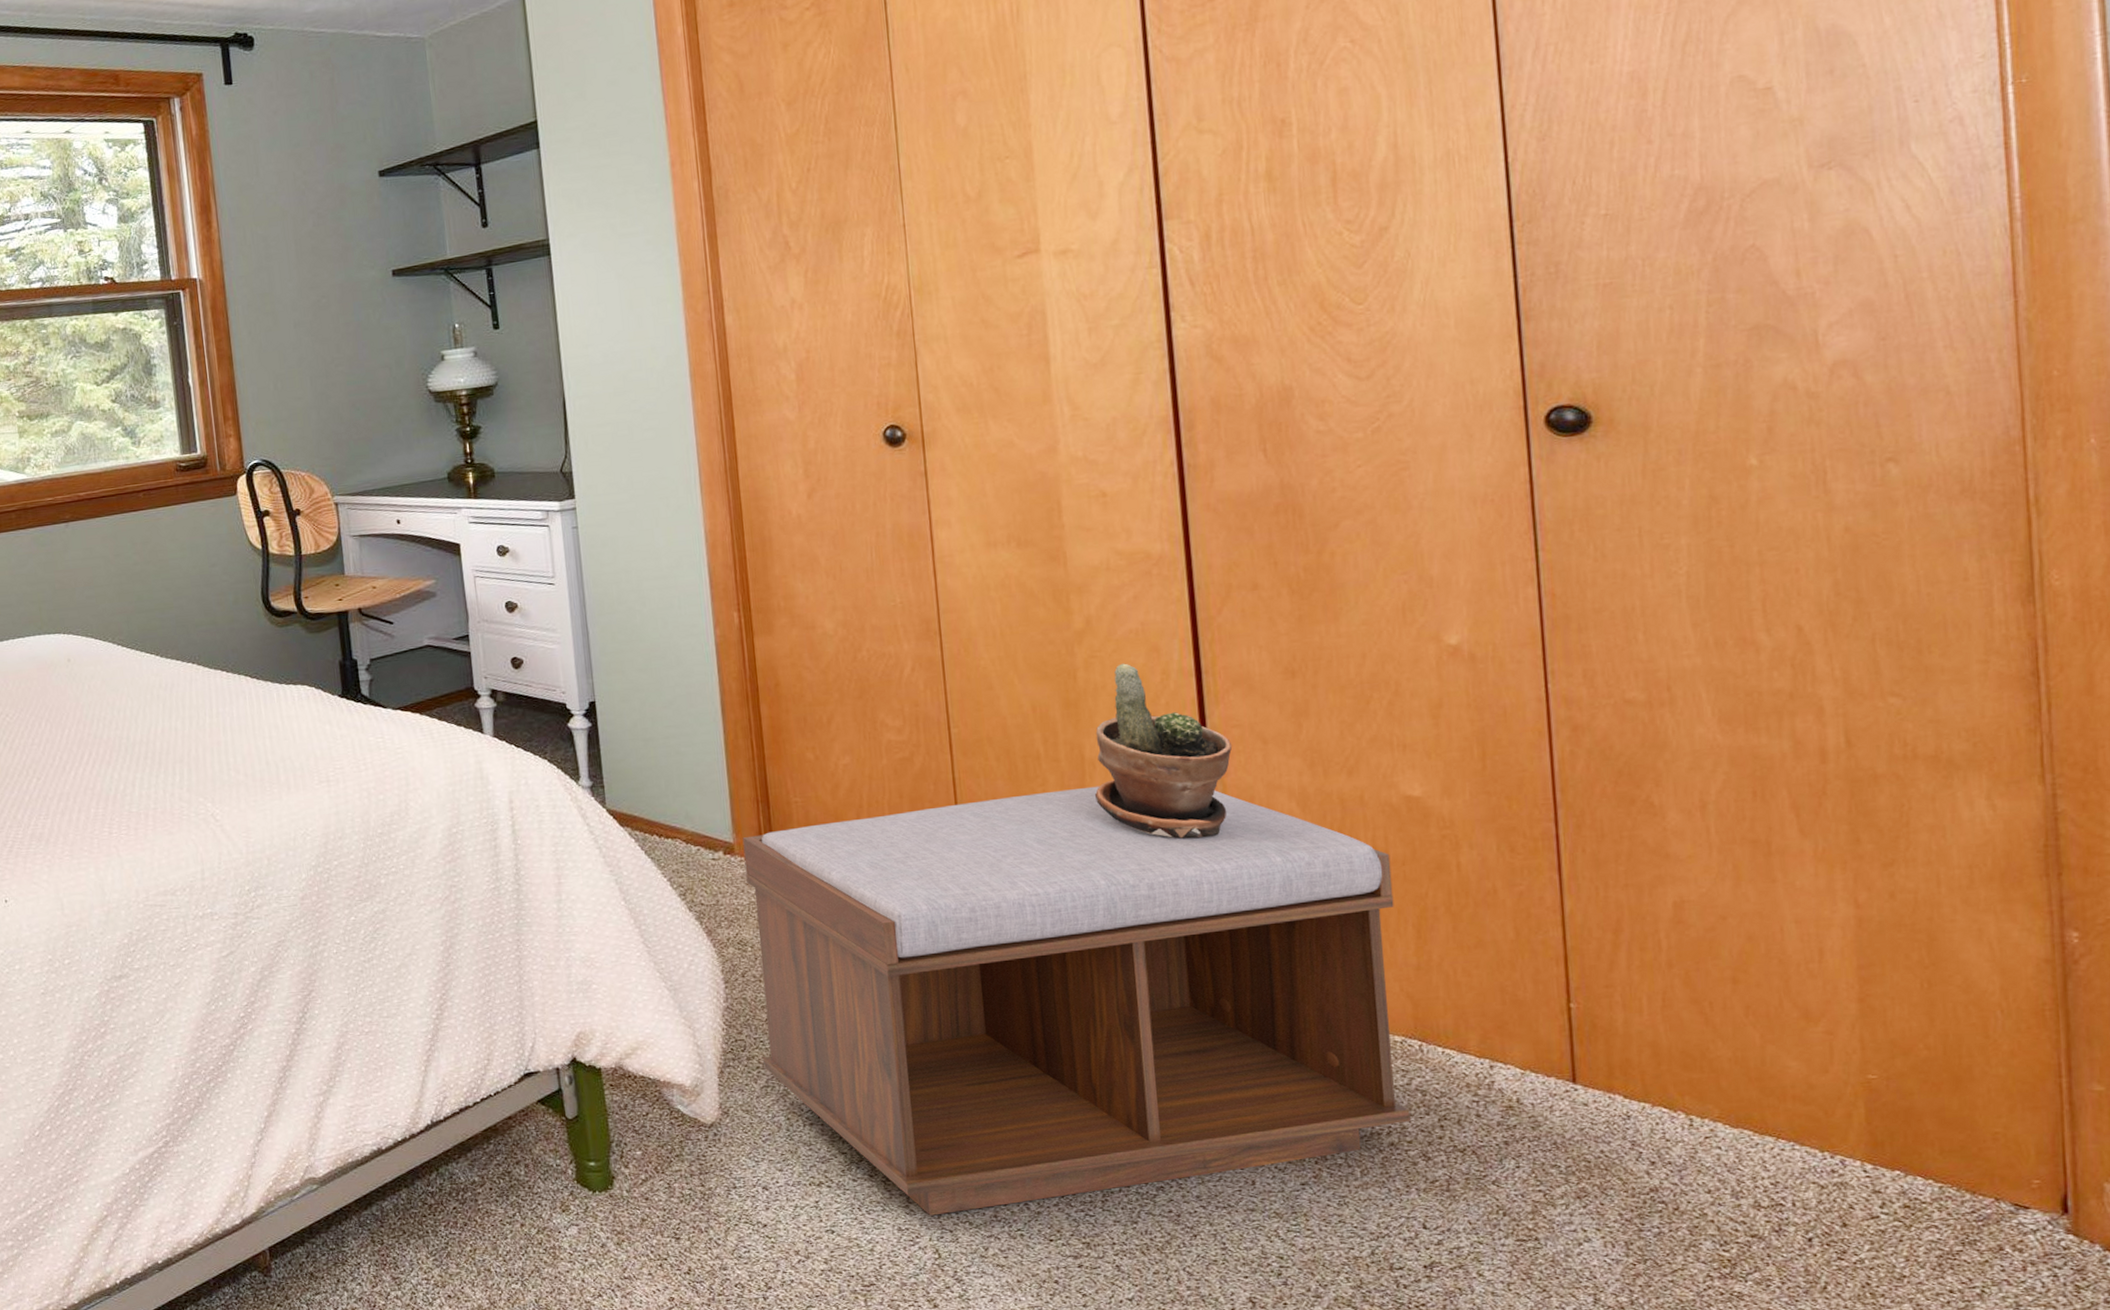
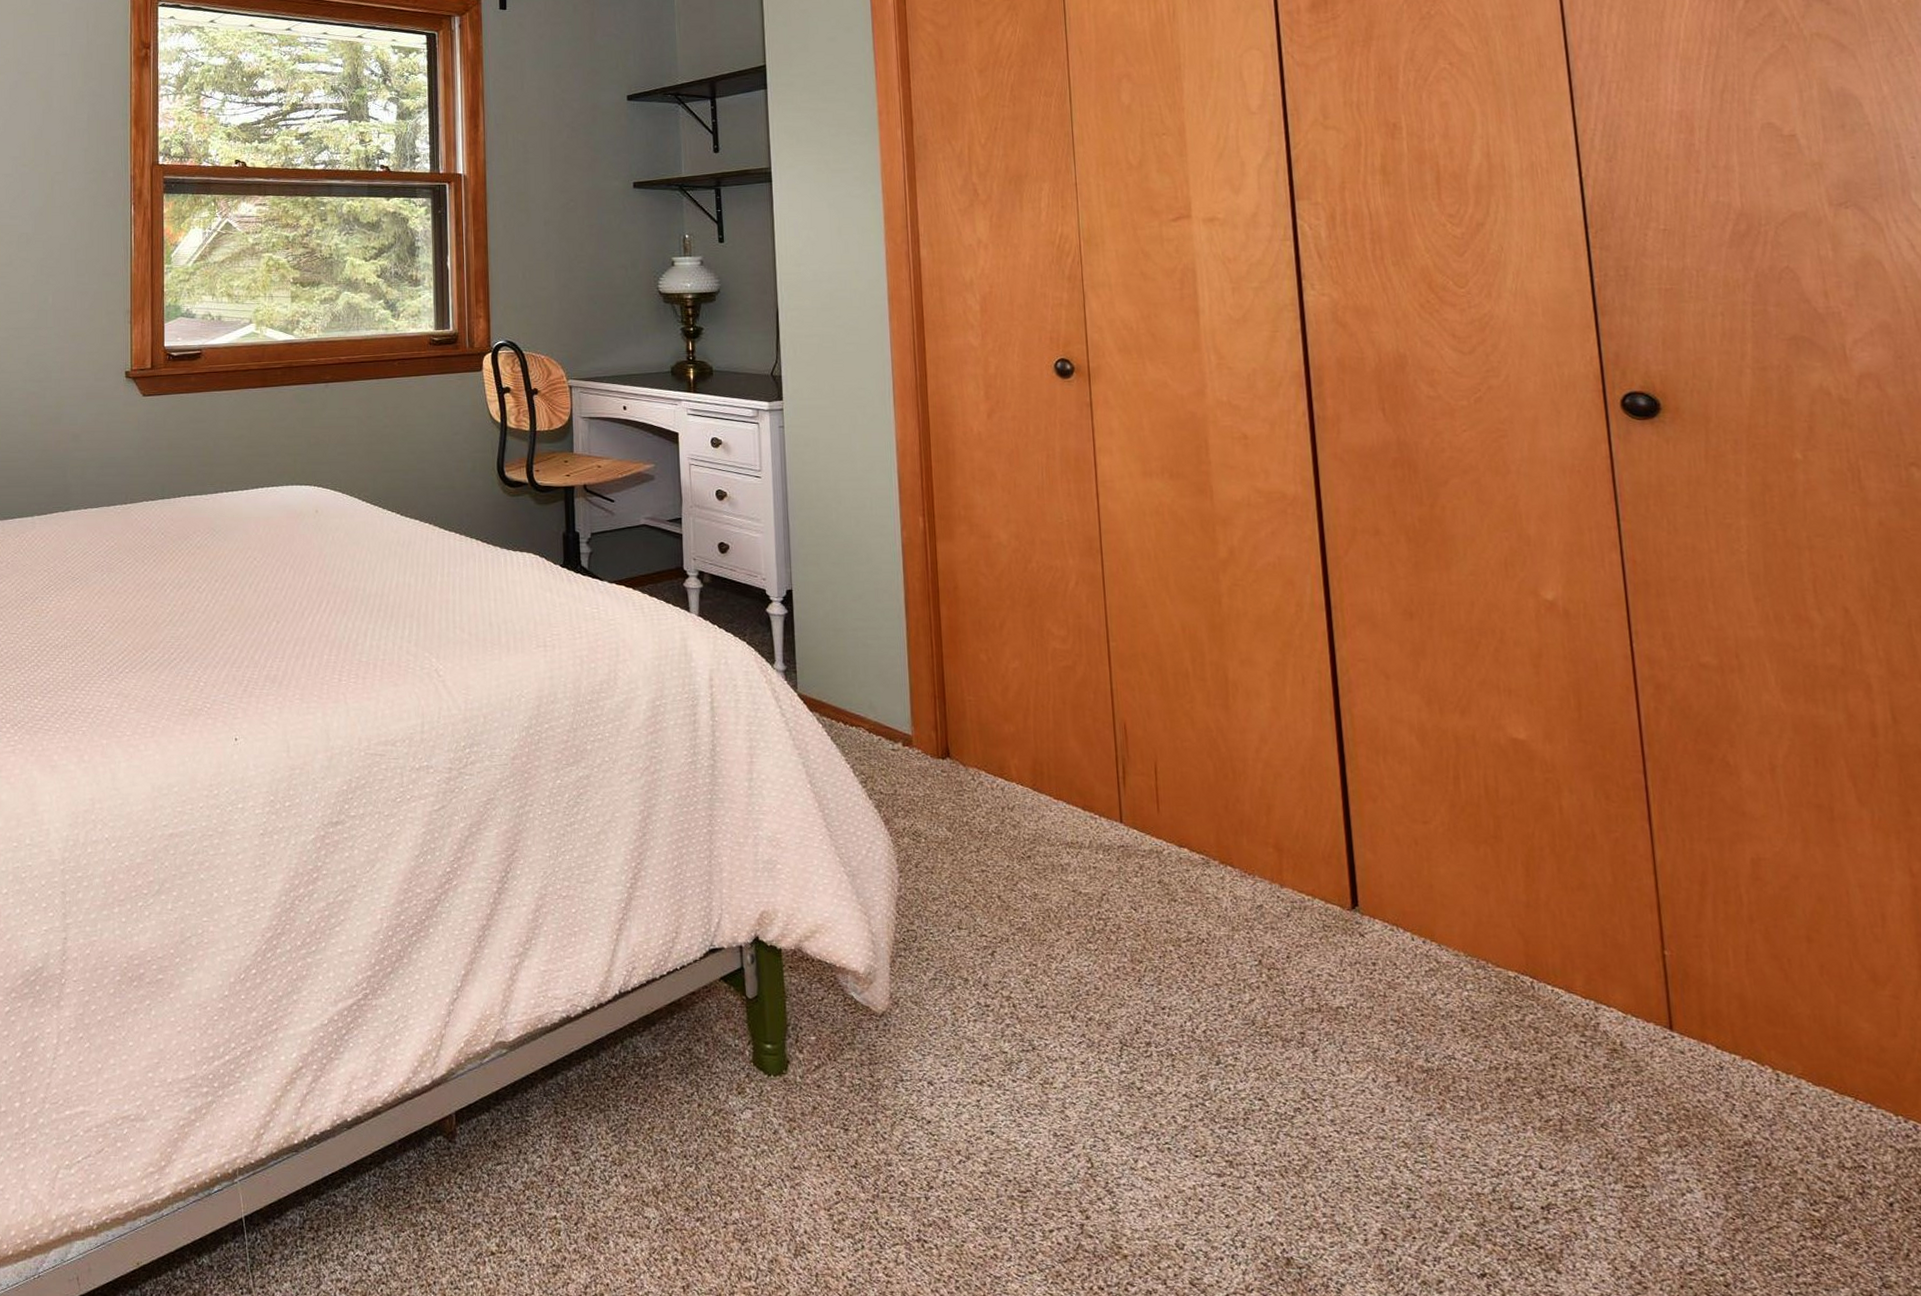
bench: present [742,786,1411,1216] -> none [920,707,1525,1123]
potted plant: present [1094,663,1233,839] -> none [1237,593,1359,764]

